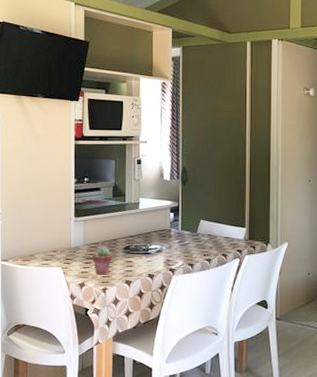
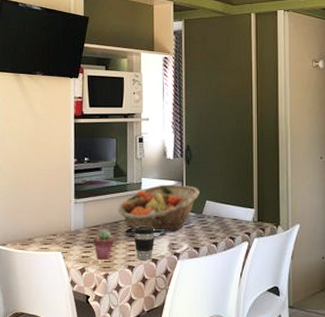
fruit basket: none [116,204,194,249] -> present [117,184,200,232]
coffee cup: none [131,244,152,275] -> present [134,226,156,260]

